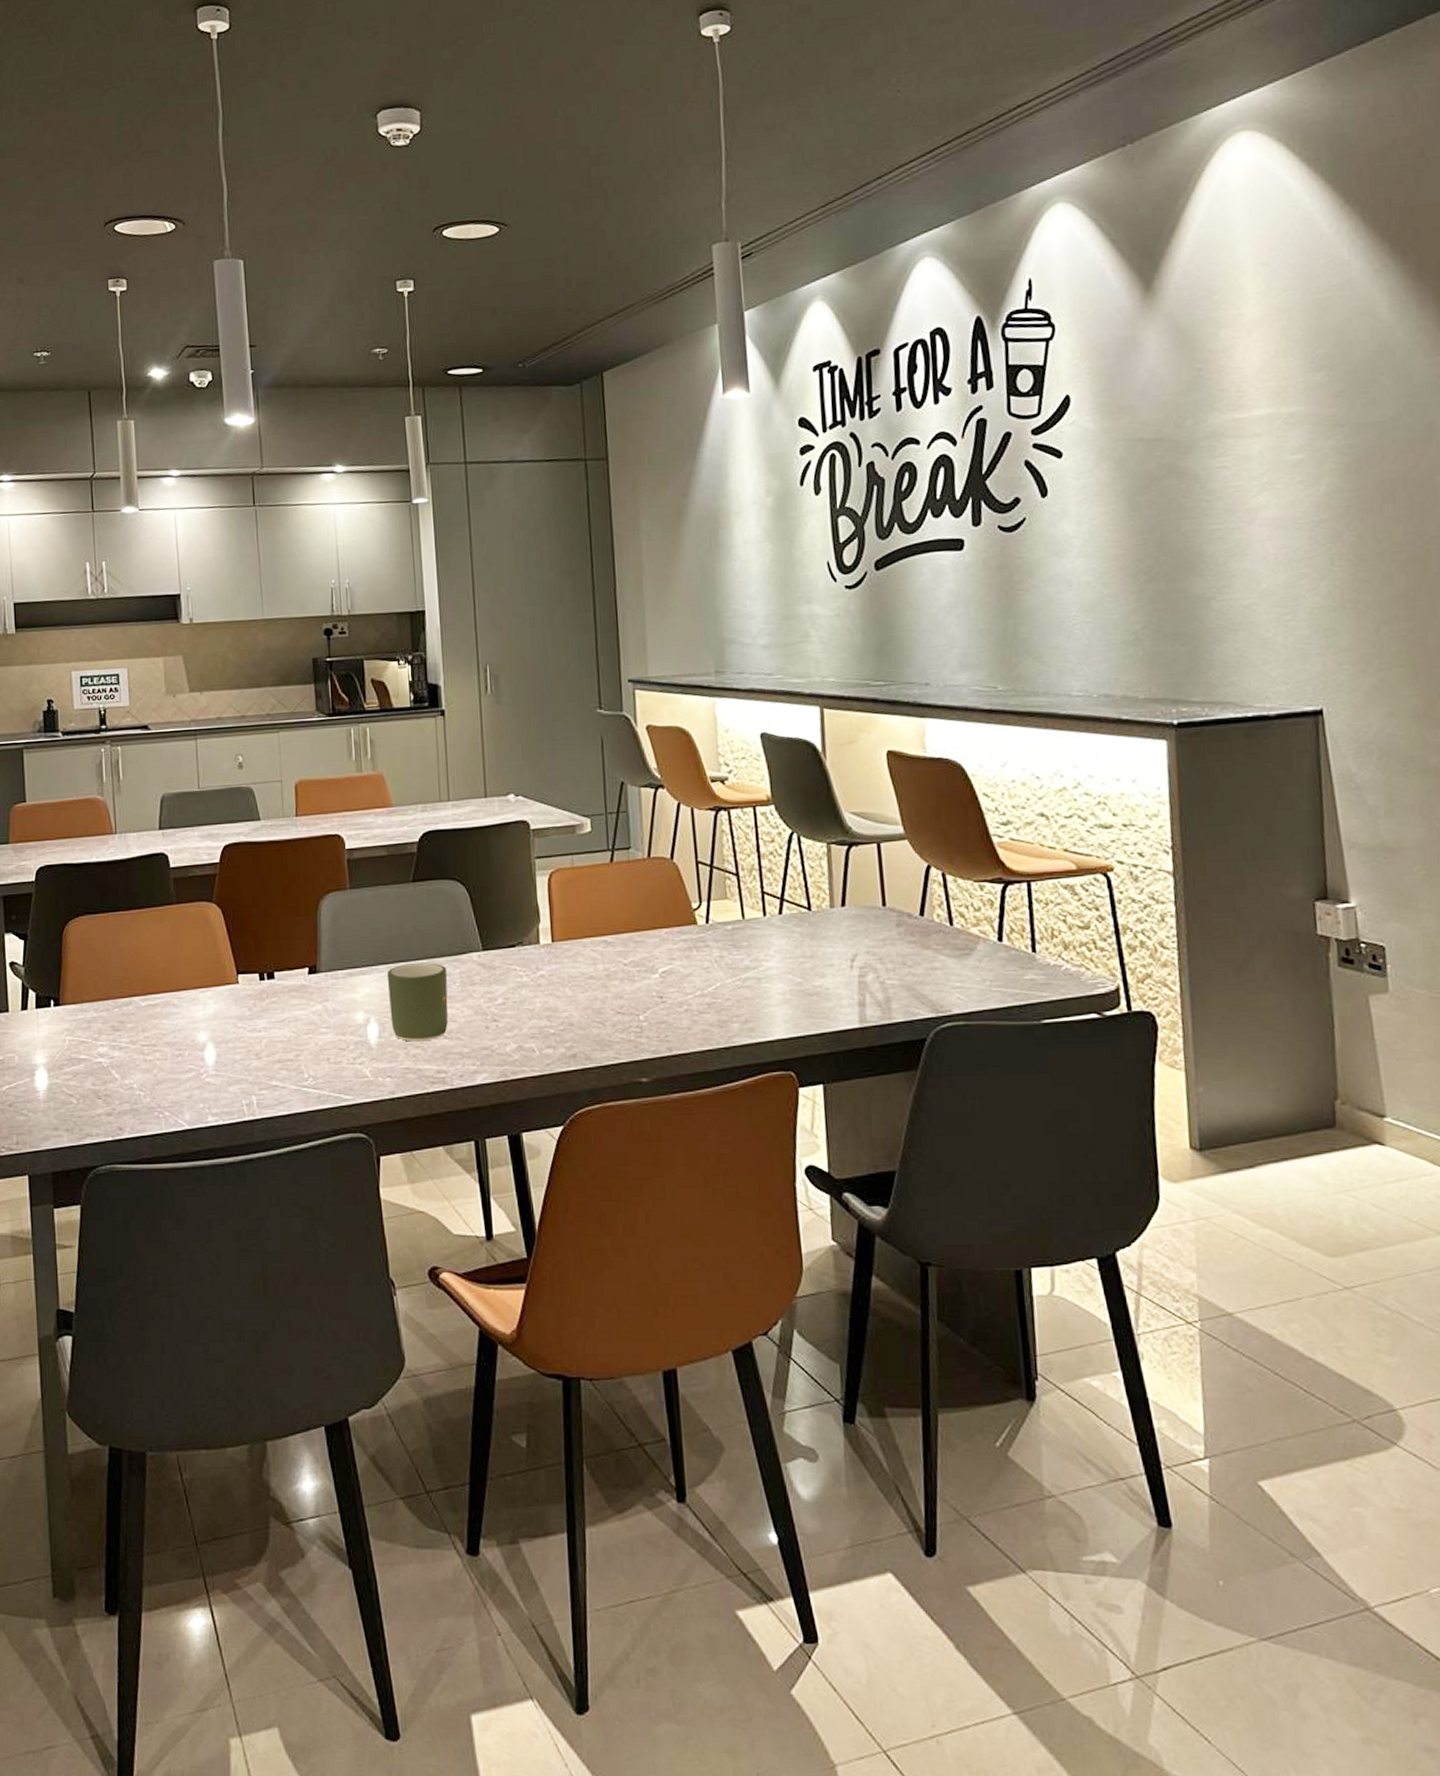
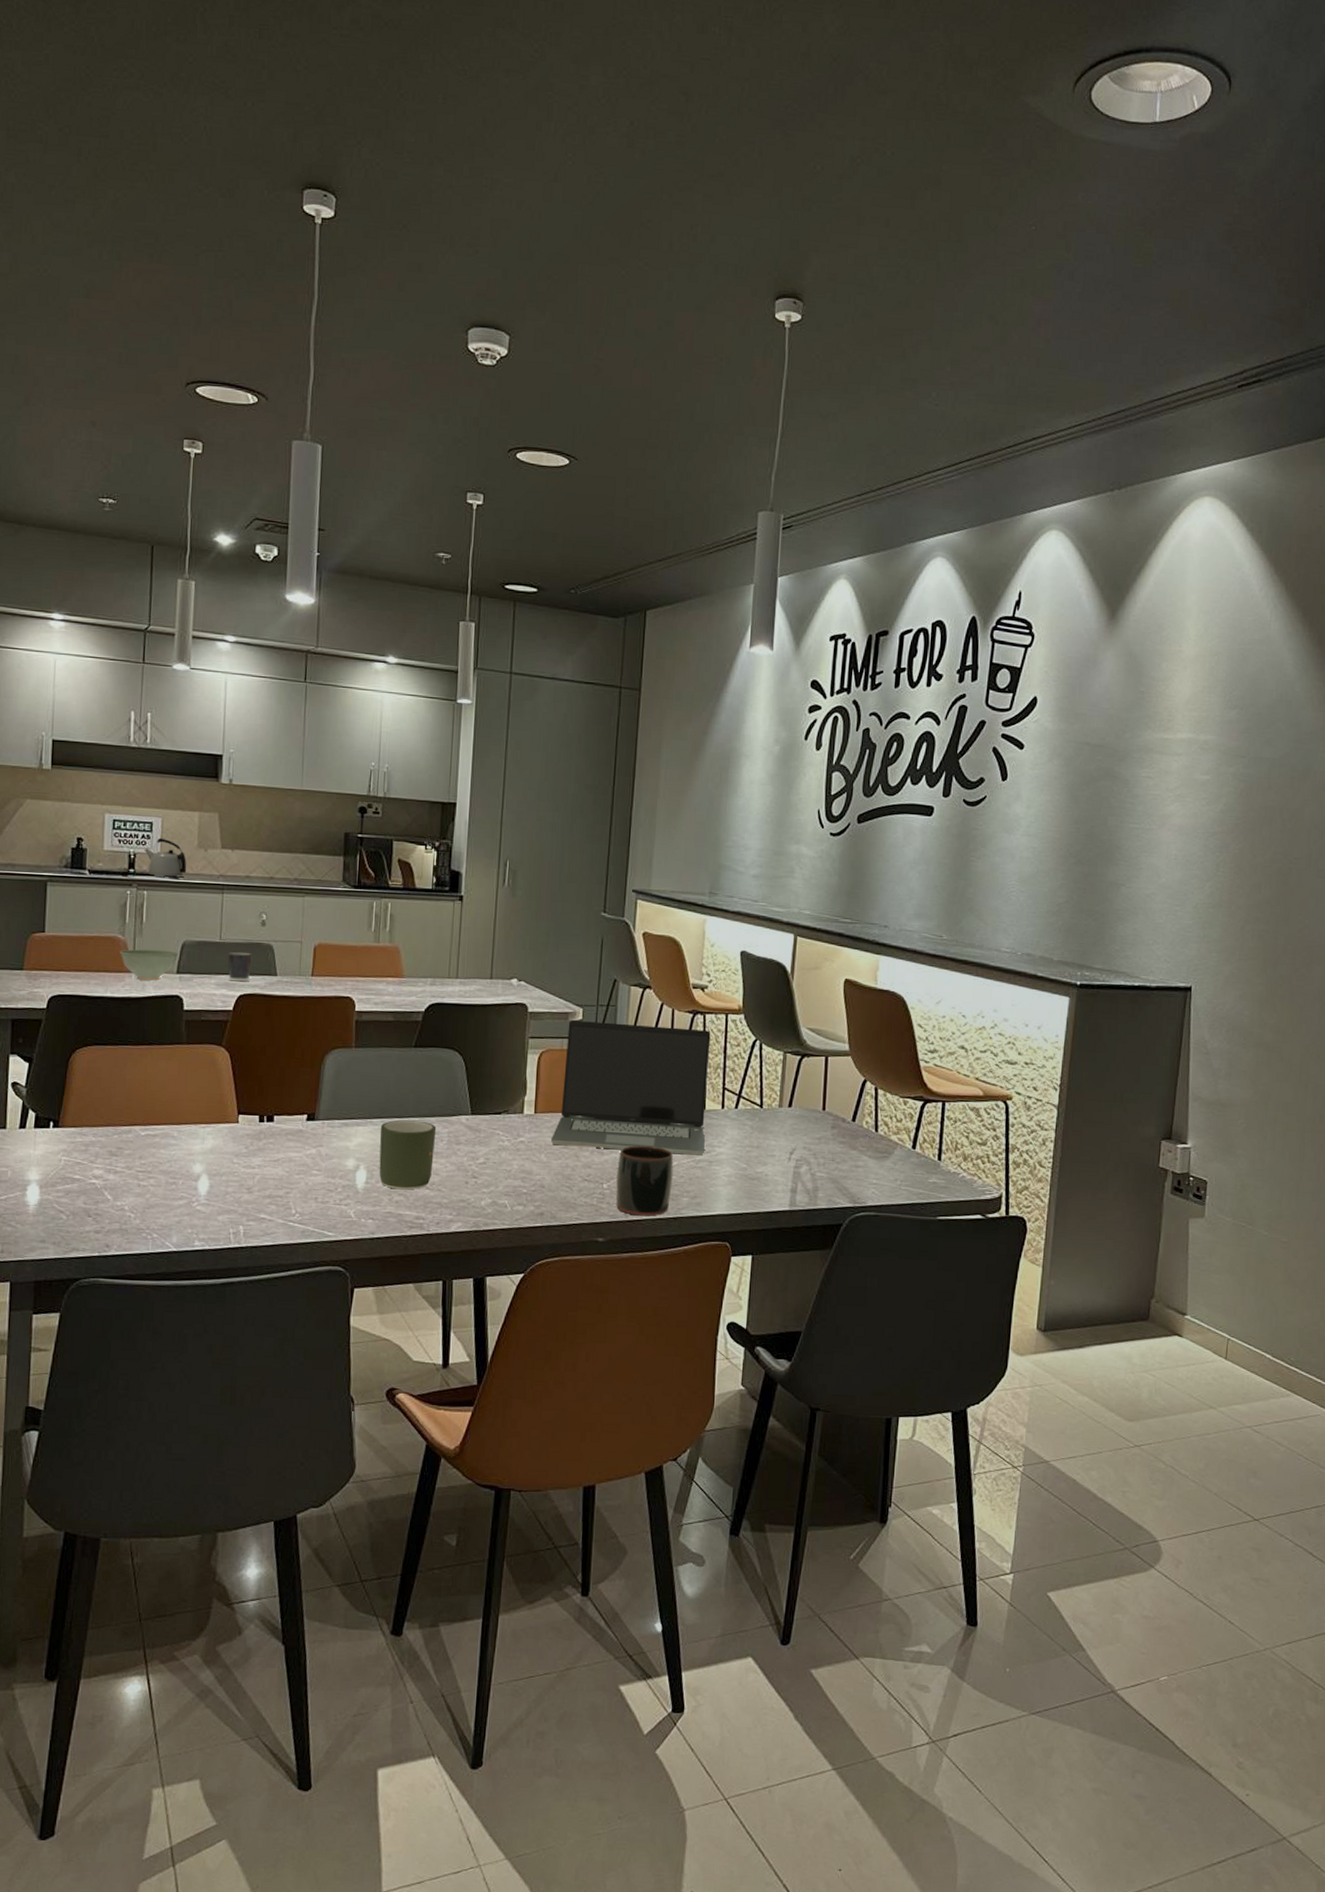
bowl: none [100,806,159,841] -> present [120,949,178,981]
kettle: none [113,689,158,731] -> present [144,837,187,878]
mug: none [208,798,234,832] -> present [227,951,252,982]
laptop: none [573,828,750,976] -> present [550,1020,711,1156]
mug: none [652,966,719,1049] -> present [615,1145,674,1216]

